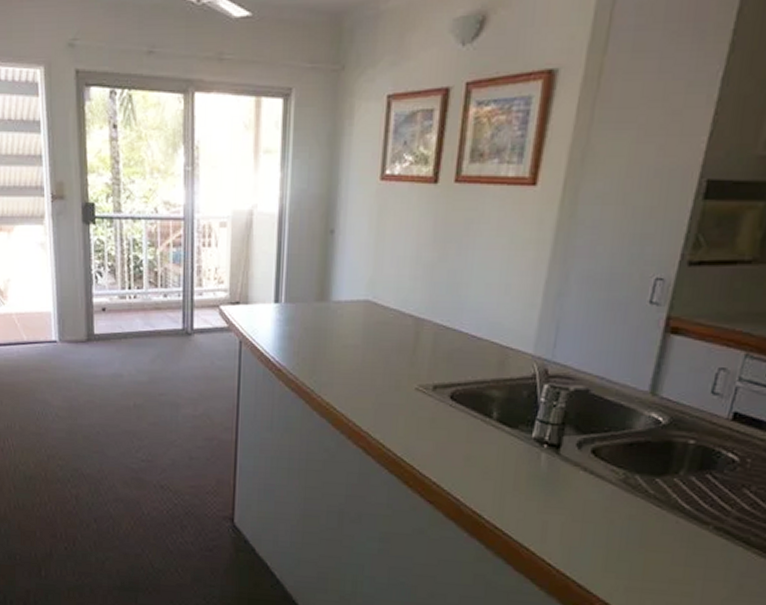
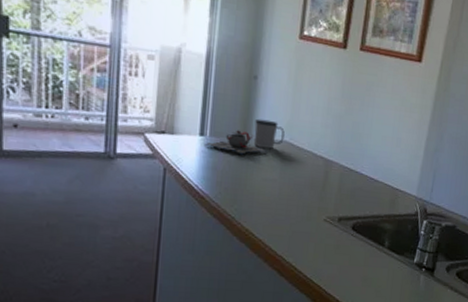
teapot: none [280,293,348,320] -> present [205,130,268,155]
mug: none [332,278,367,311] -> present [253,118,285,149]

